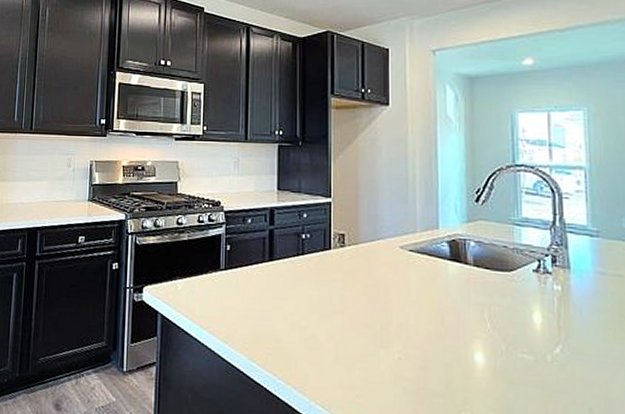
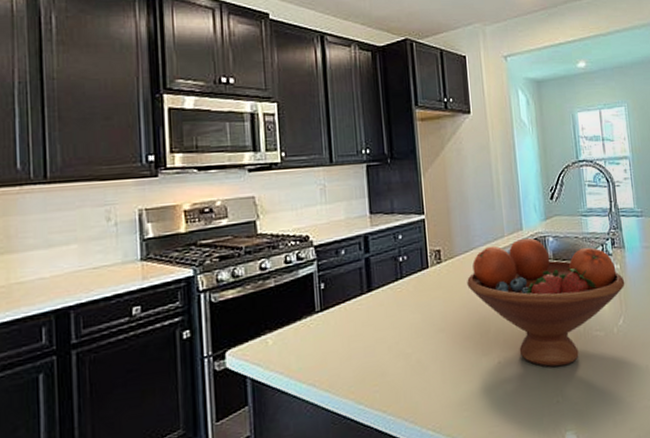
fruit bowl: none [371,237,567,382] -> present [467,237,625,367]

